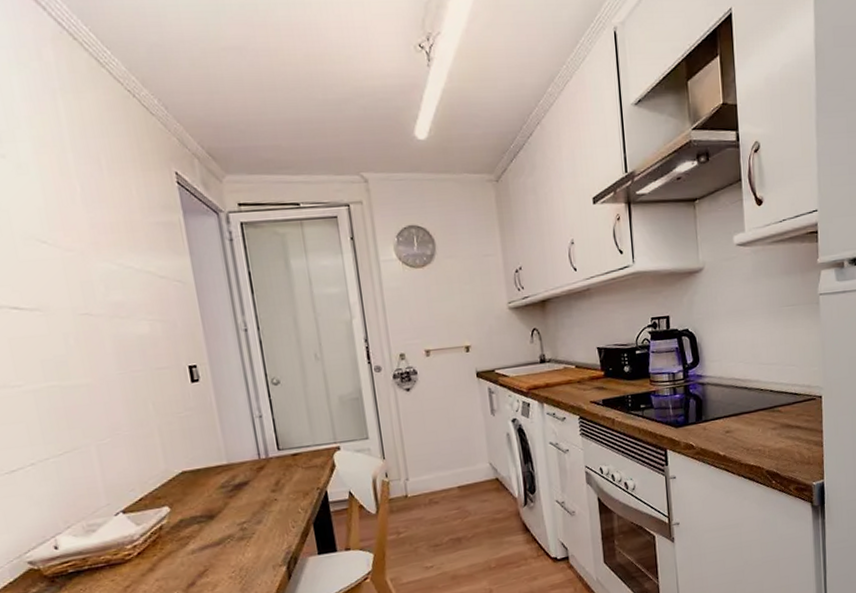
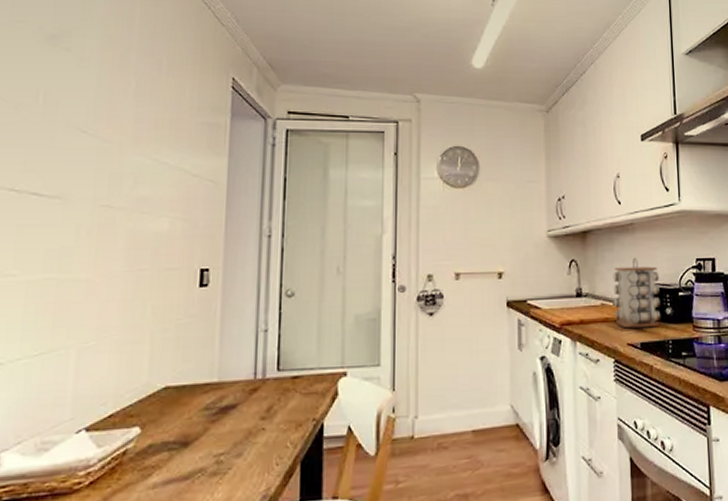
spice rack: none [573,321,620,388] -> present [613,257,661,329]

